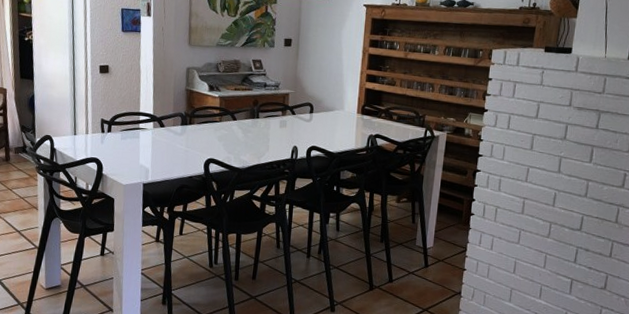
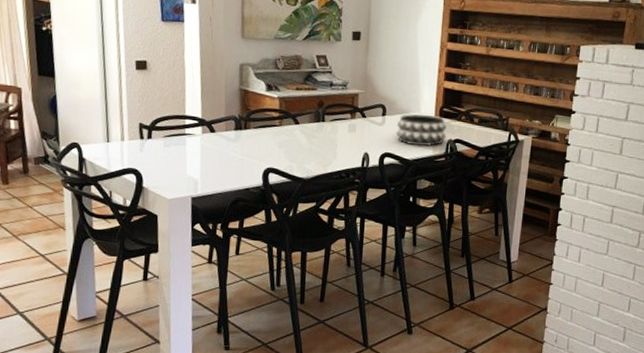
decorative bowl: none [322,112,368,141] -> present [396,114,447,147]

